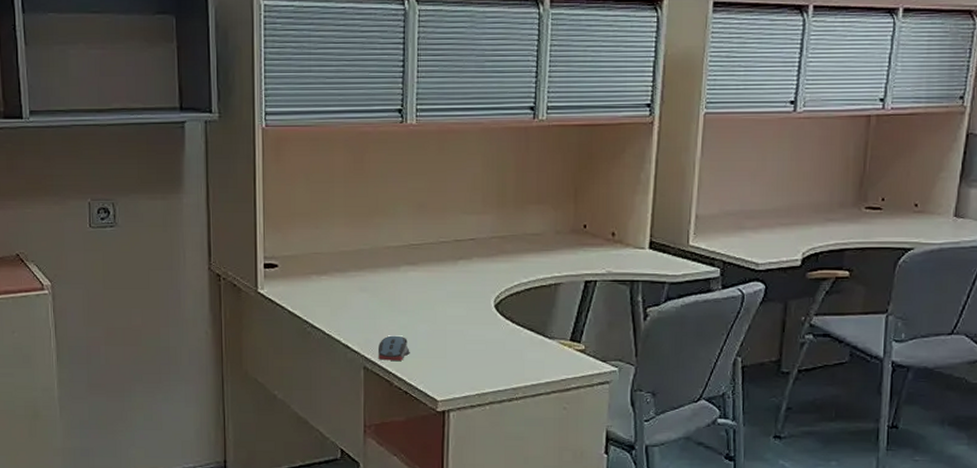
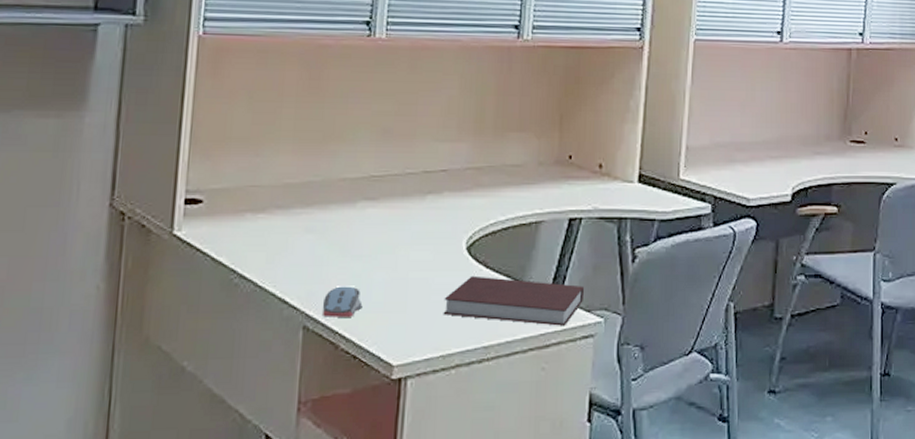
notebook: none [477,329,599,373] -> present [443,275,584,326]

